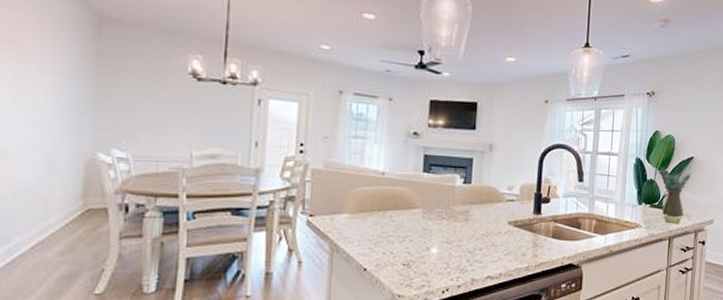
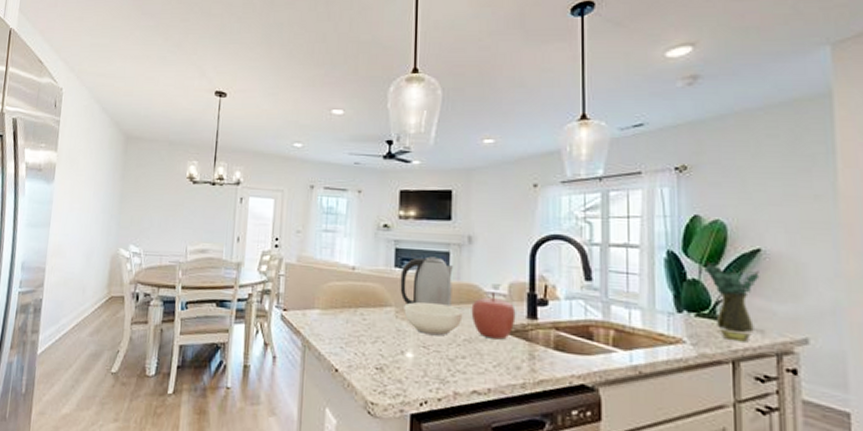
kettle: none [427,162,475,206] -> present [400,256,453,307]
bowl: none [430,203,483,233] -> present [404,302,464,336]
fruit: none [489,193,525,232] -> present [471,292,516,340]

